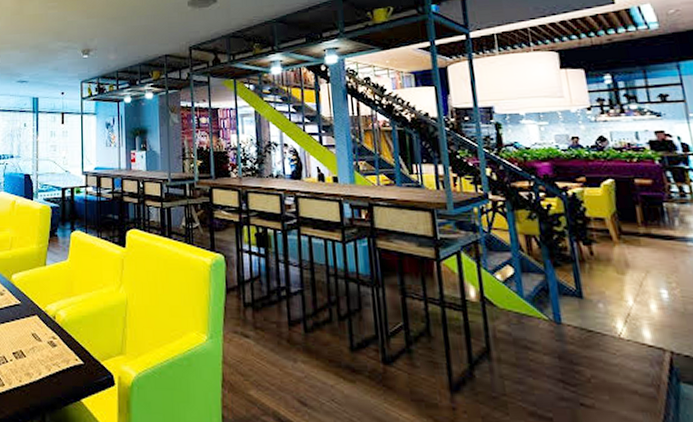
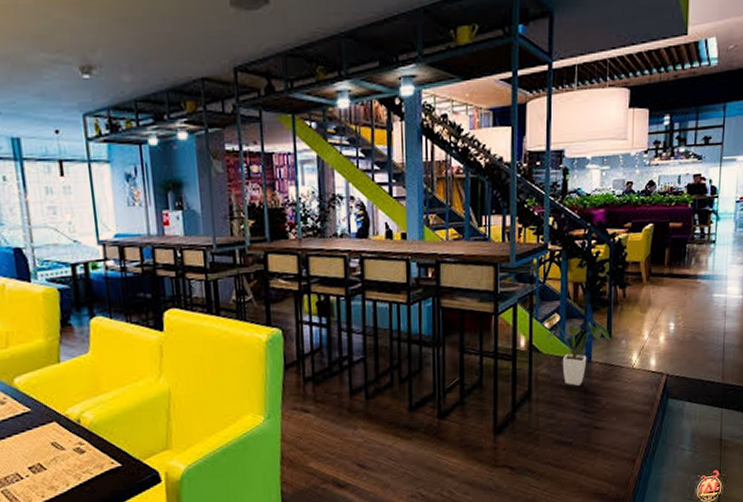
house plant: none [498,268,582,350] -> present [545,315,610,386]

